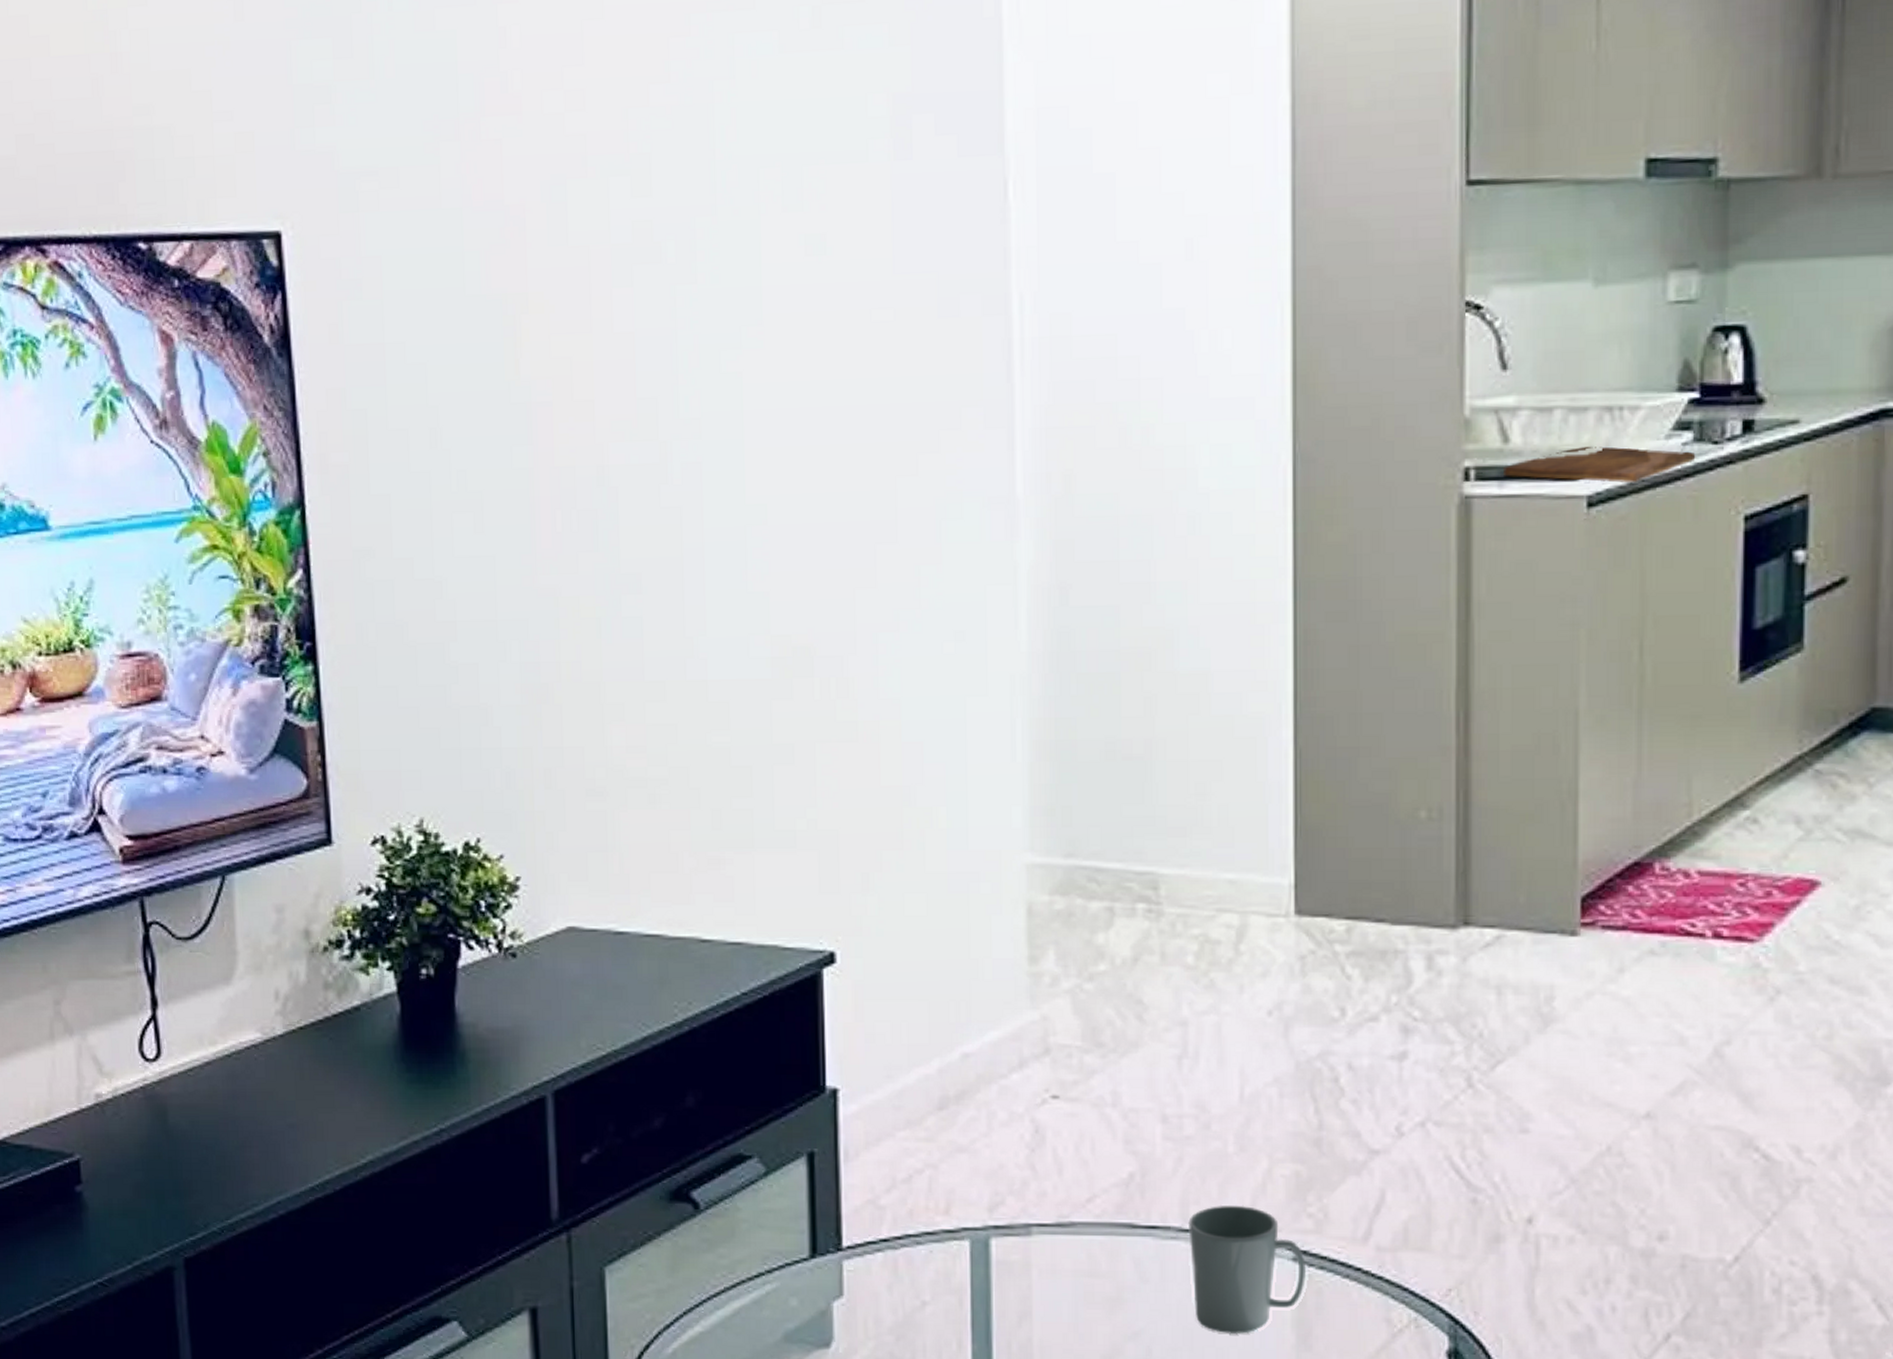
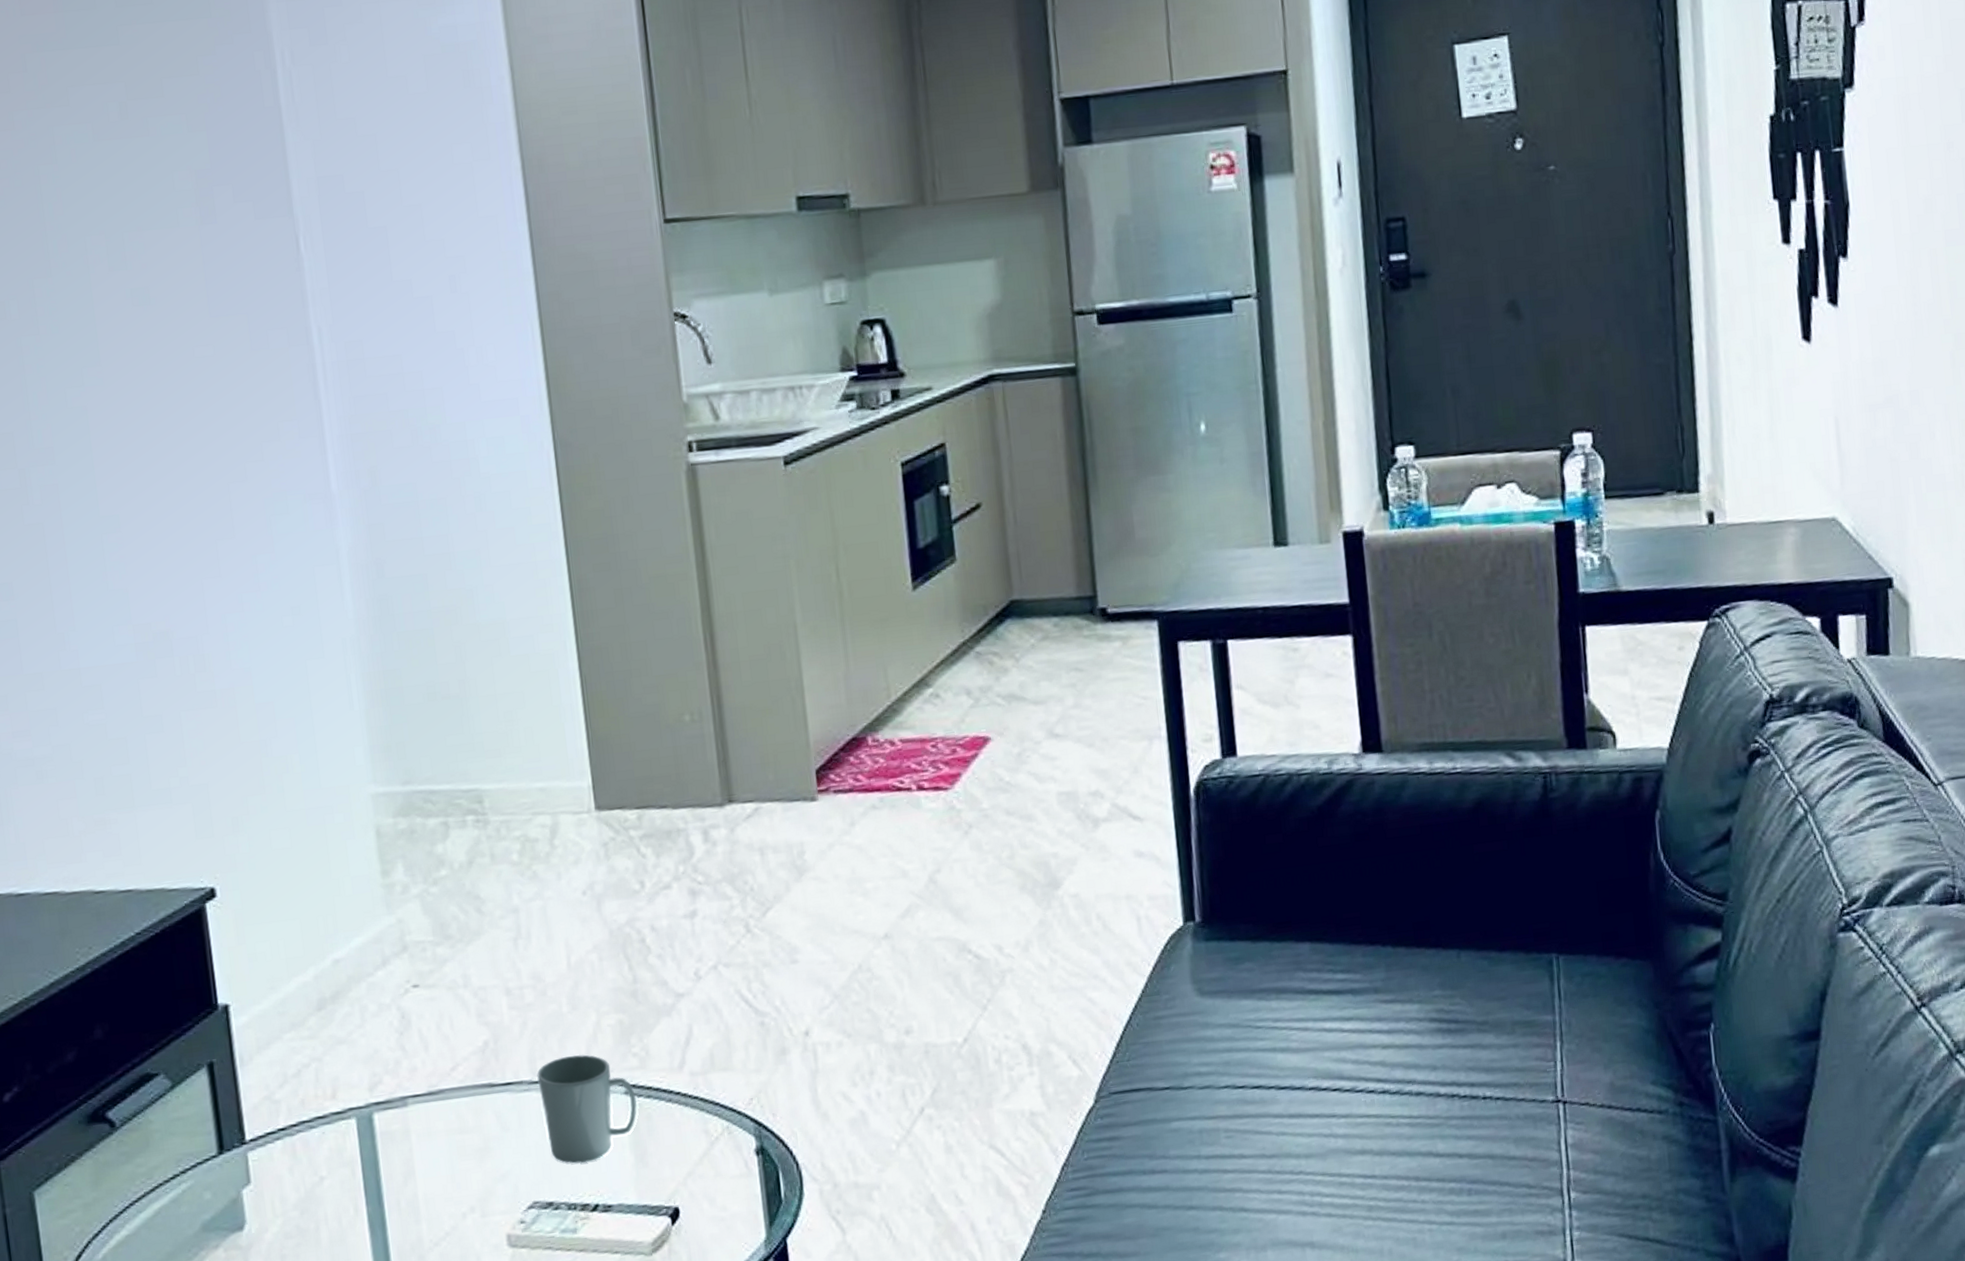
cutting board: present [1503,447,1695,484] -> none [718,417,860,447]

